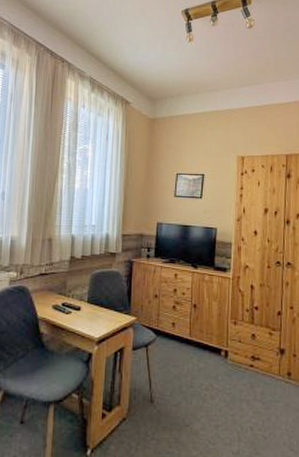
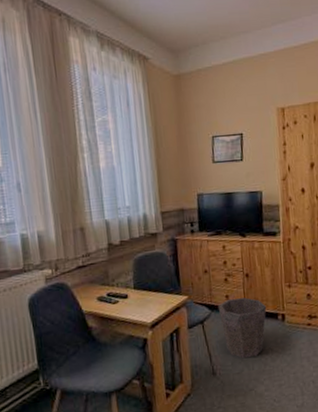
waste bin: none [163,327,211,391] -> present [217,297,267,359]

